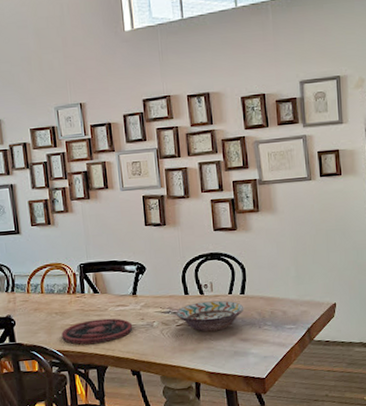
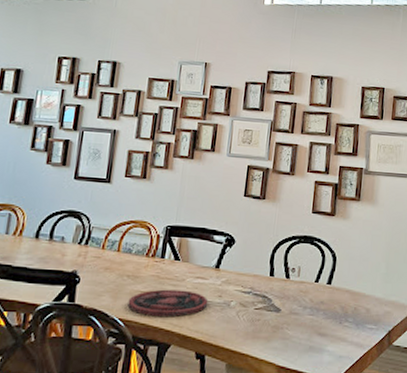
decorative bowl: present [176,300,244,332] -> none [256,286,328,321]

